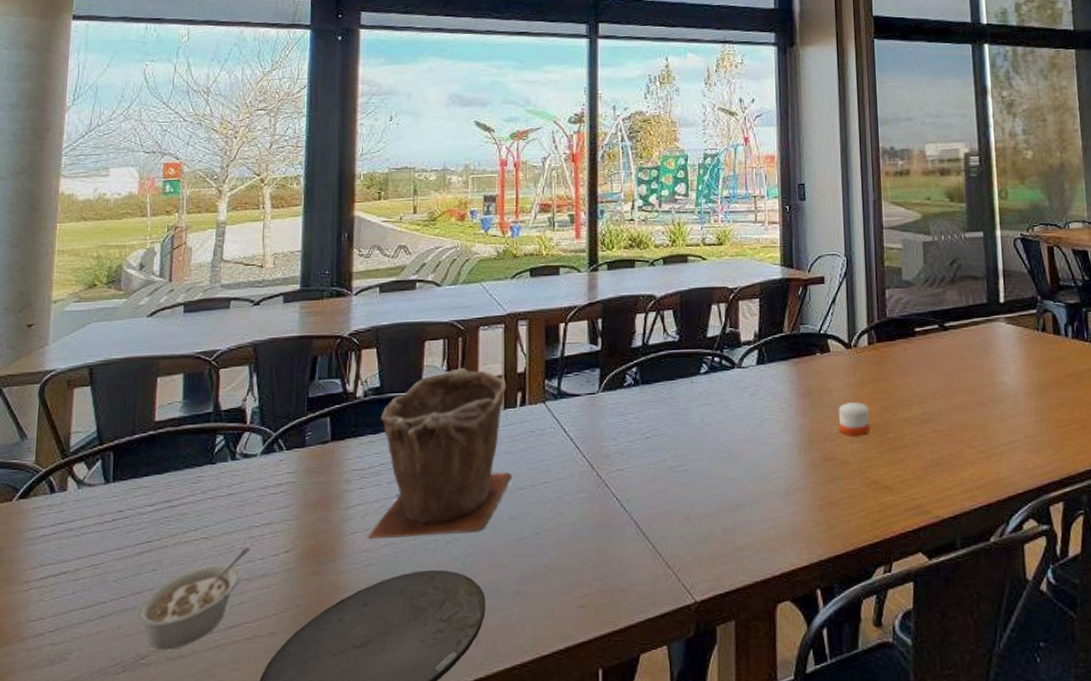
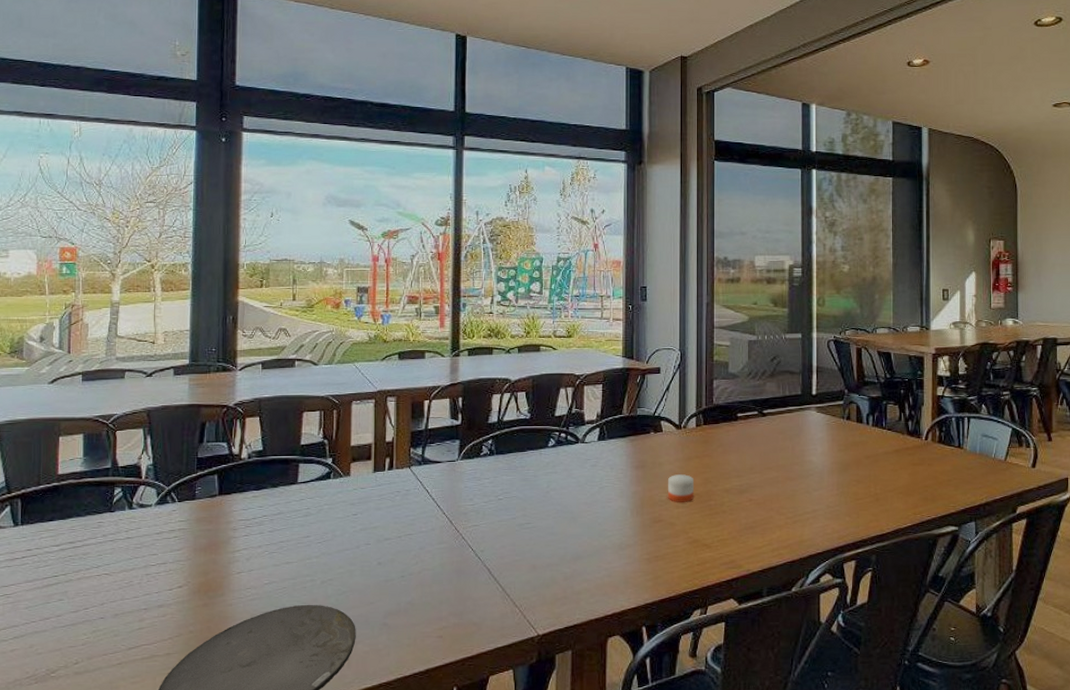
legume: present [135,546,251,650] -> none [45,582,148,666]
plant pot: present [367,367,513,540] -> none [251,435,381,579]

